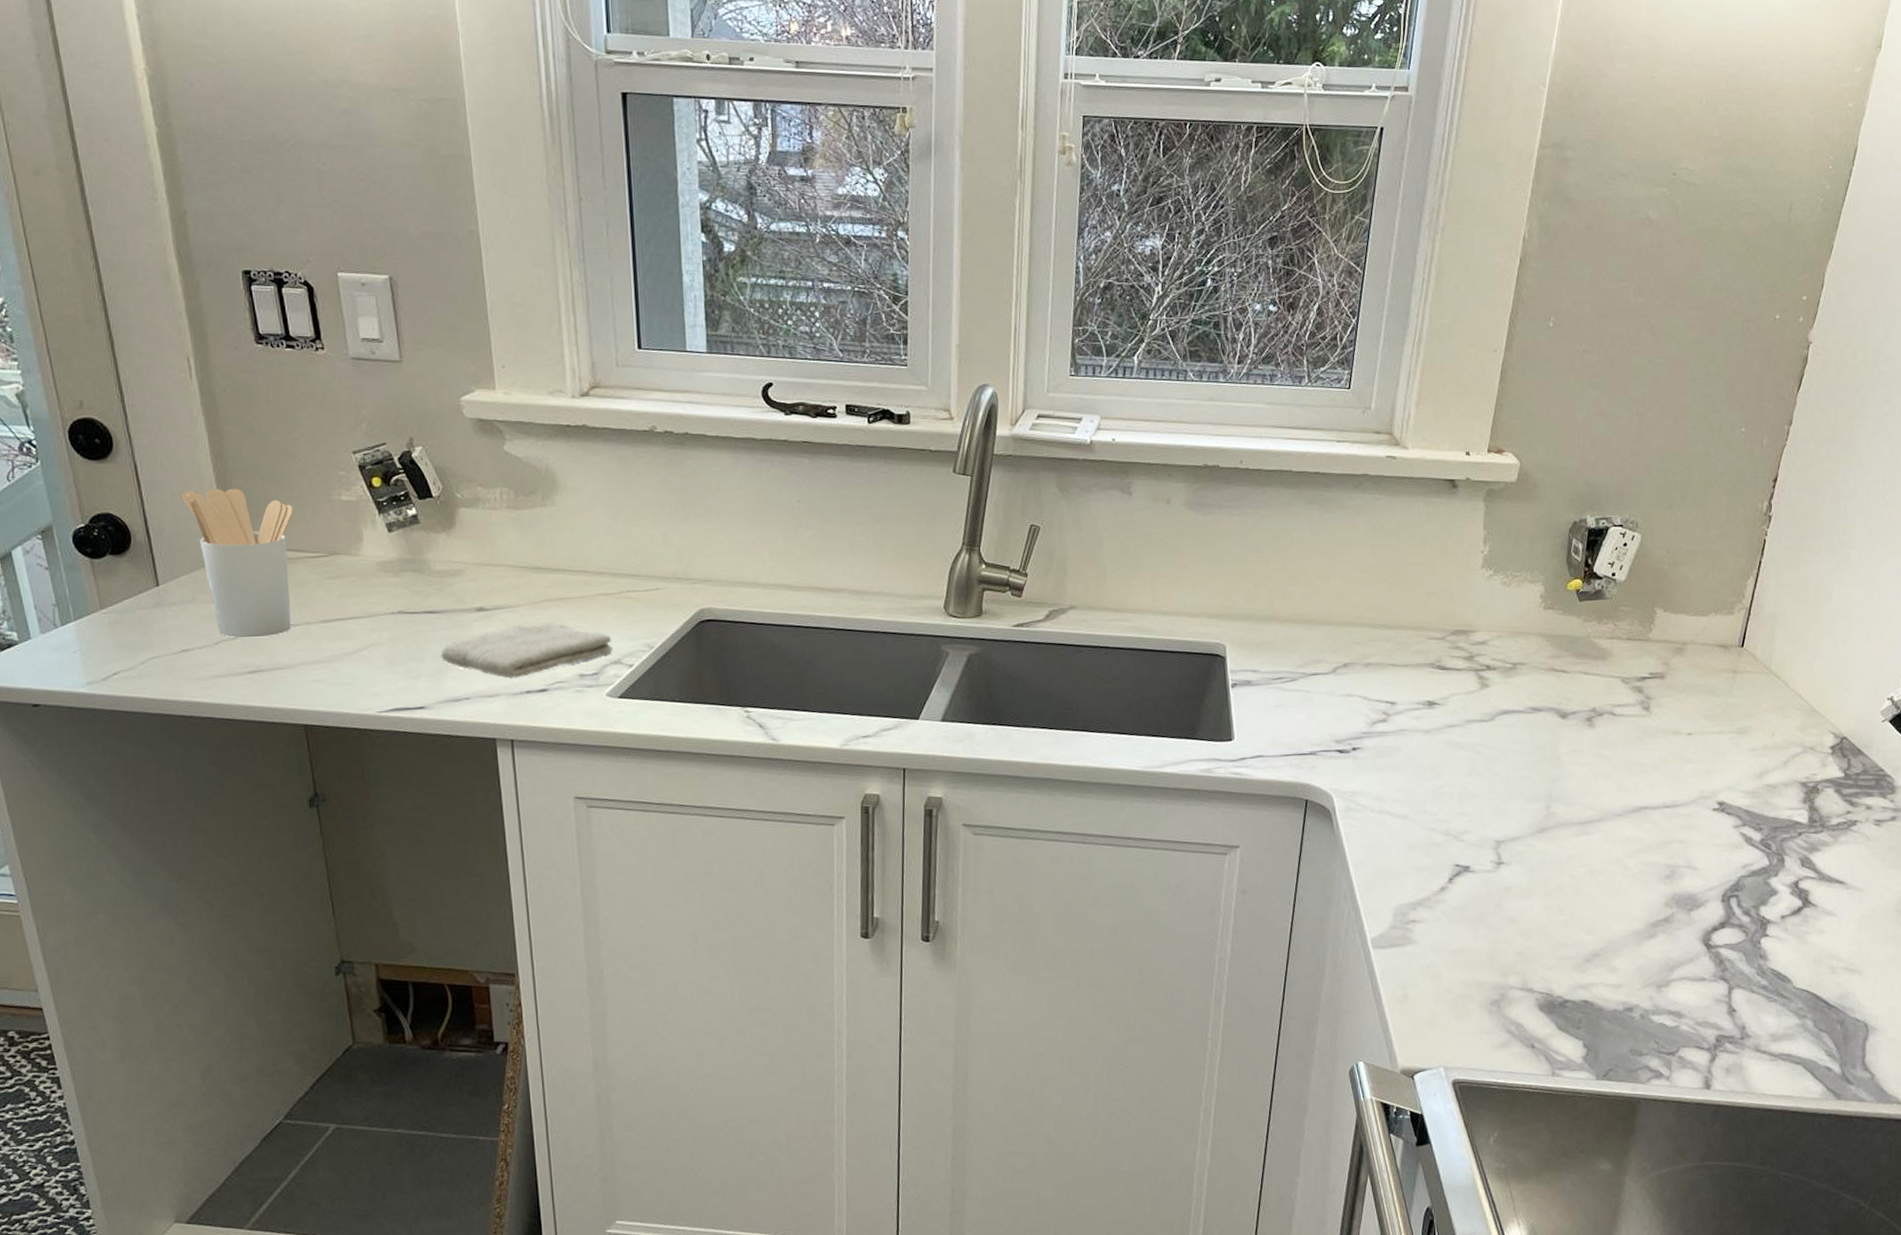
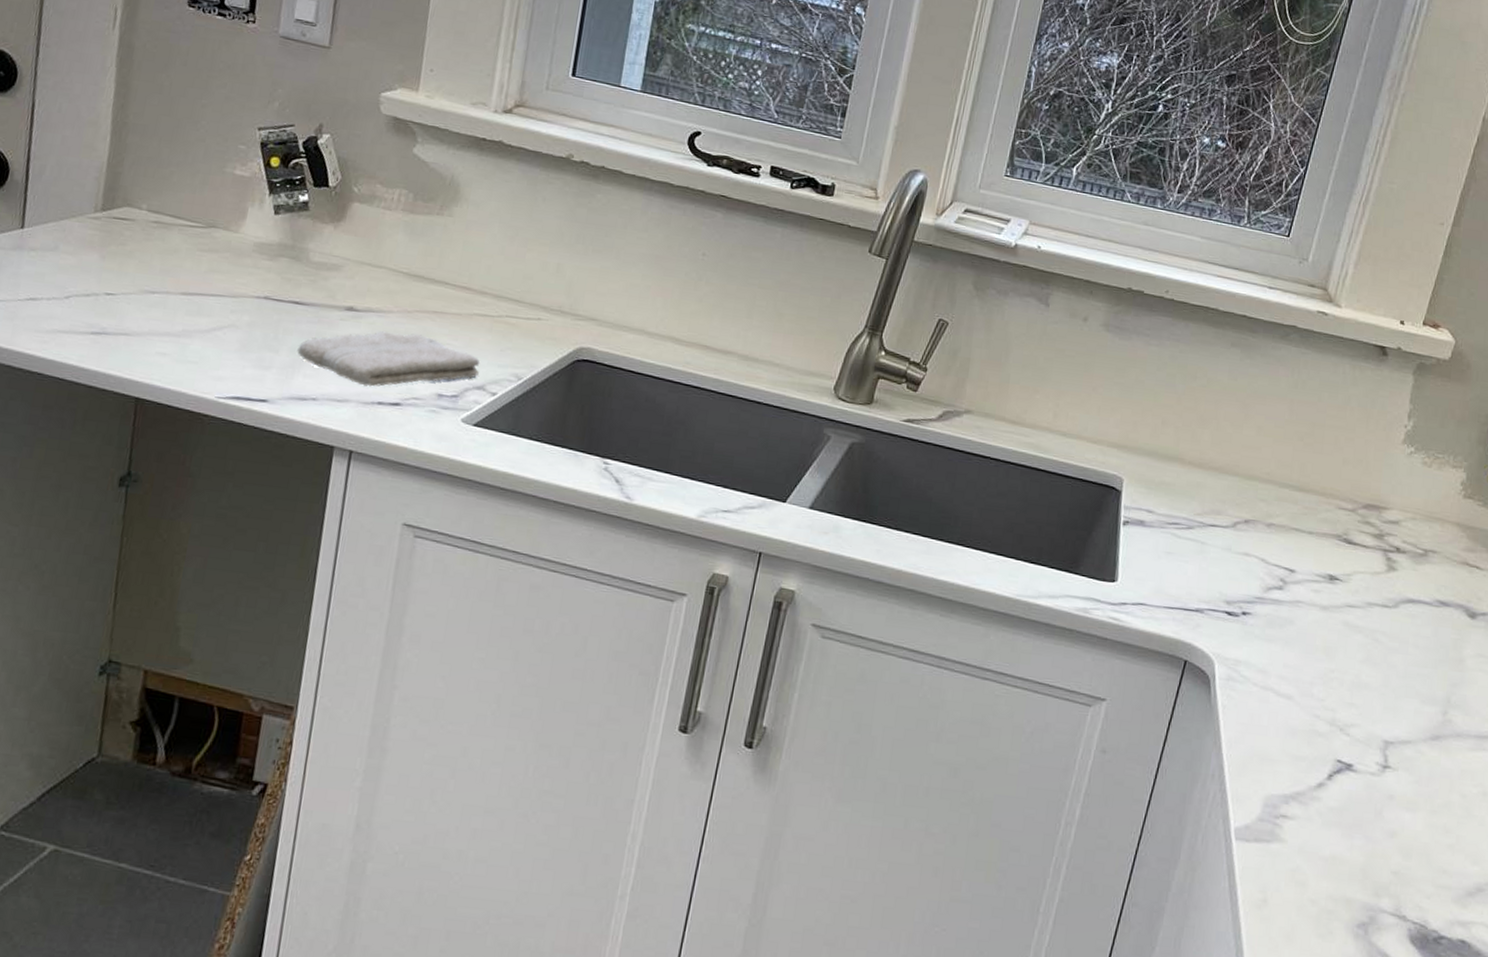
utensil holder: present [181,488,294,638] -> none [71,137,183,300]

